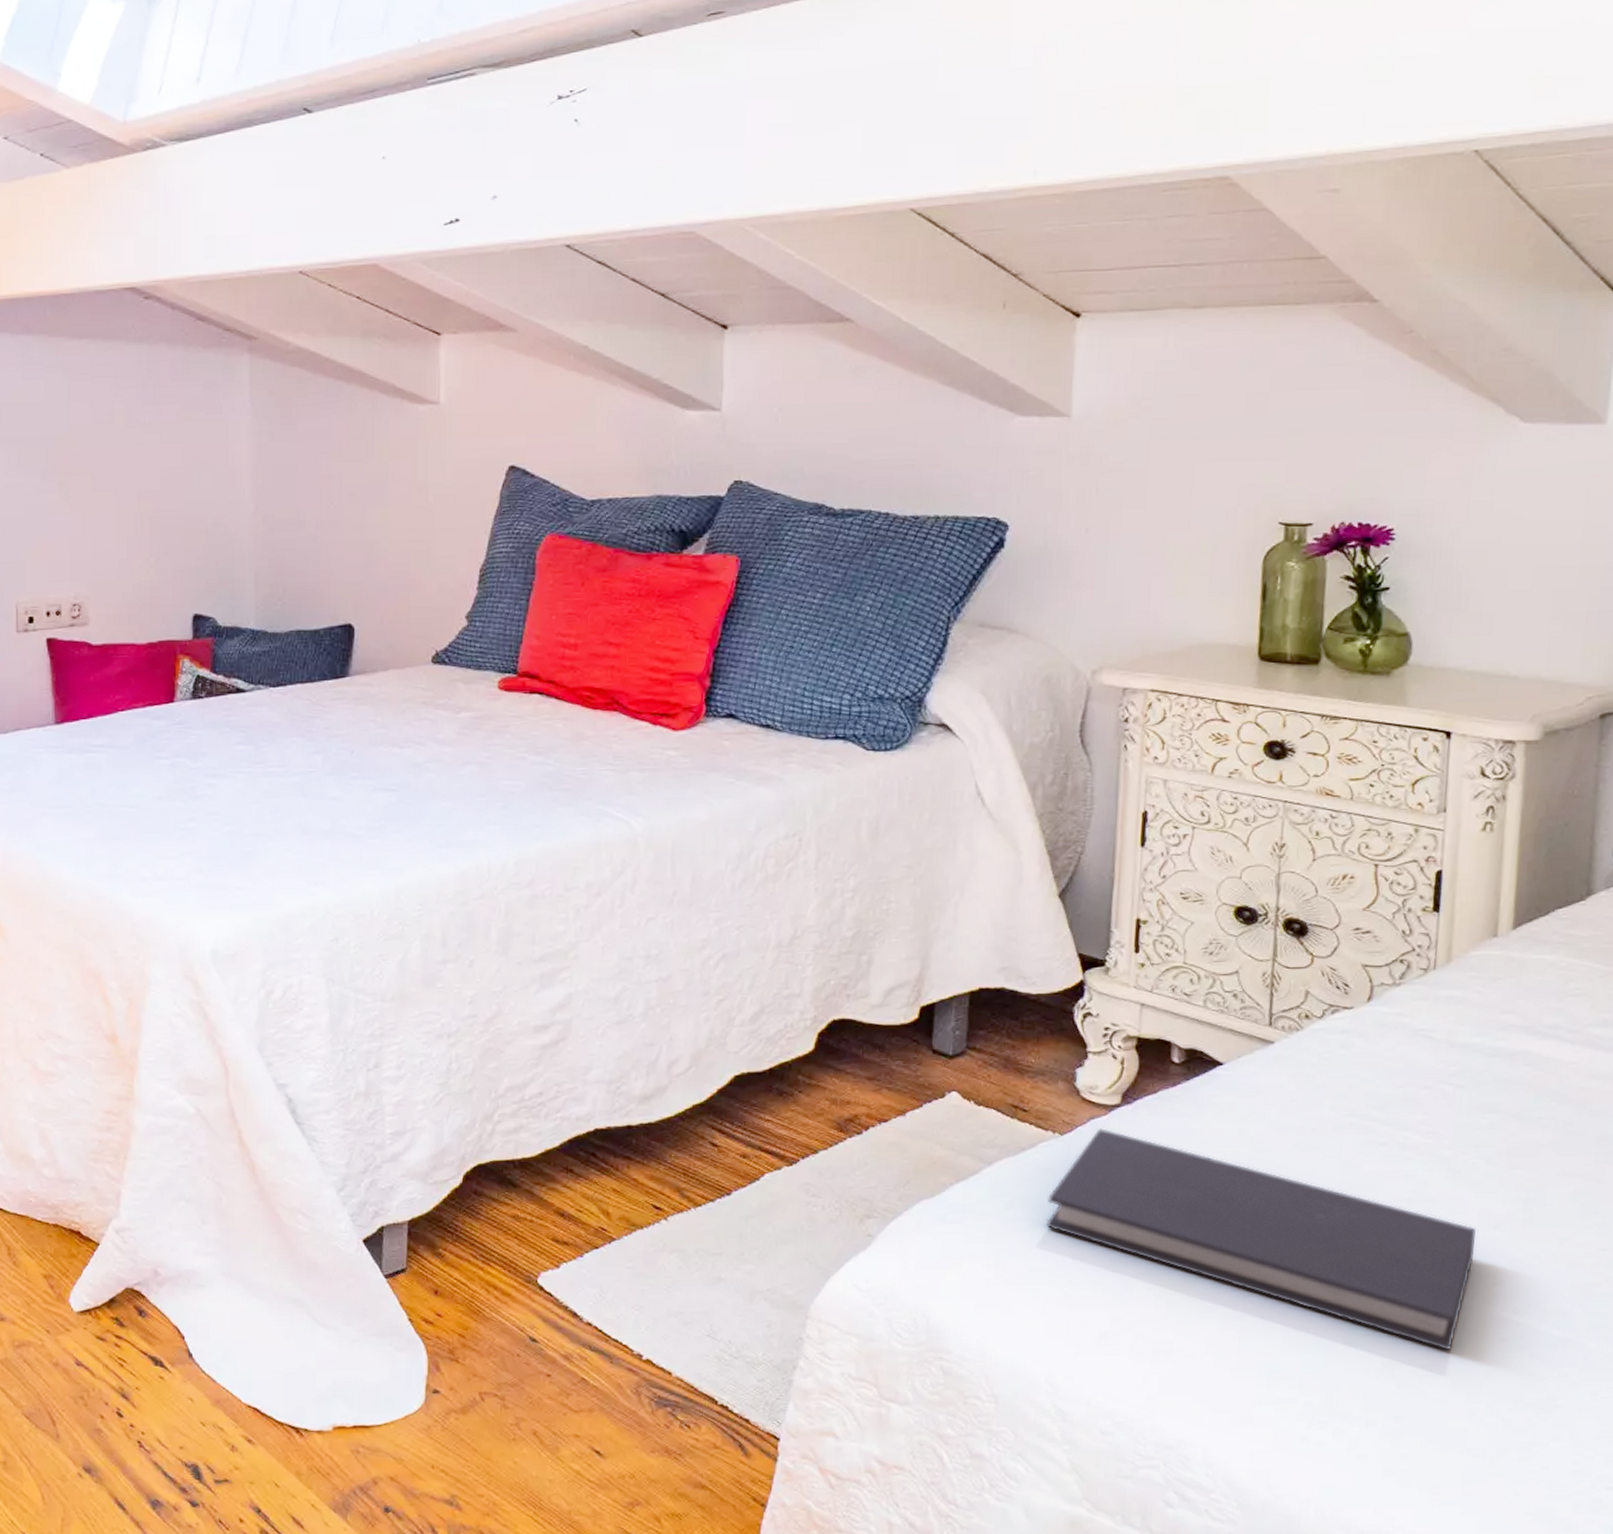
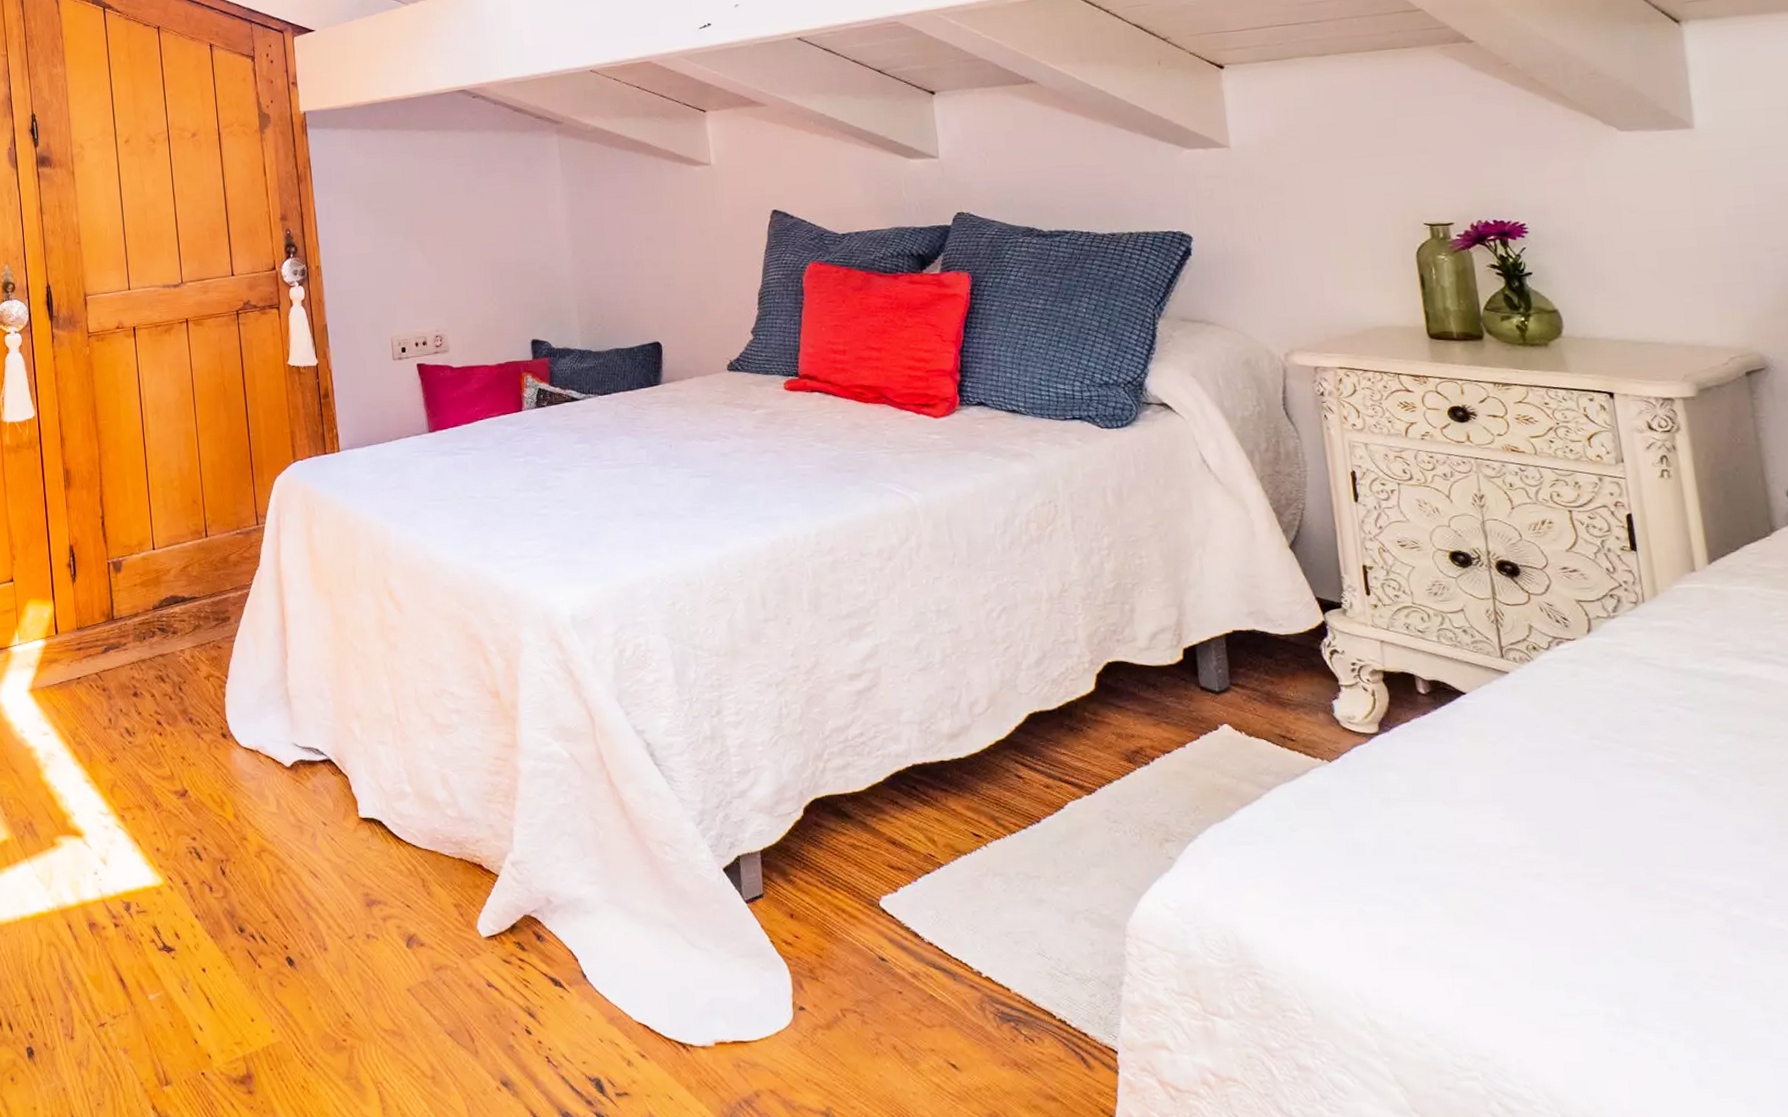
diary: present [1046,1128,1476,1351] -> none [1327,755,1741,962]

